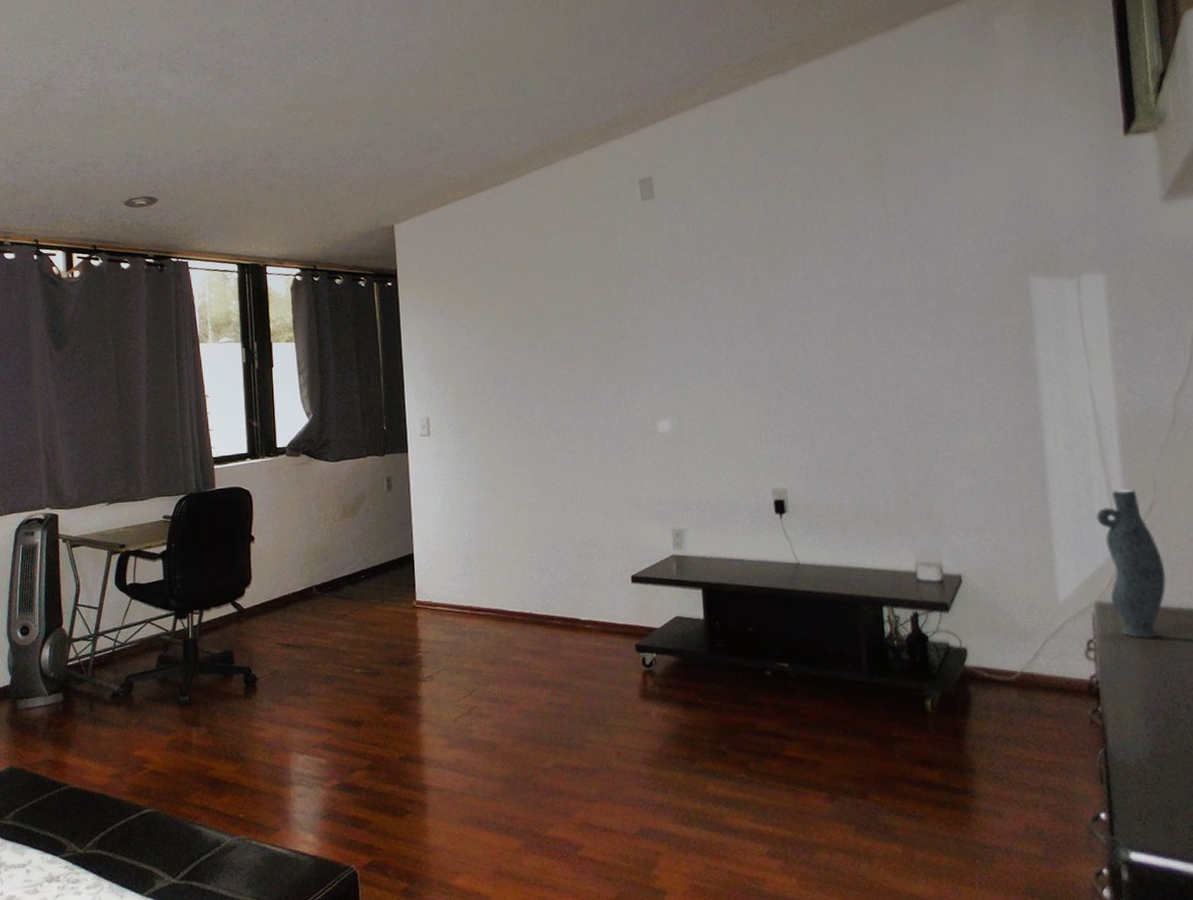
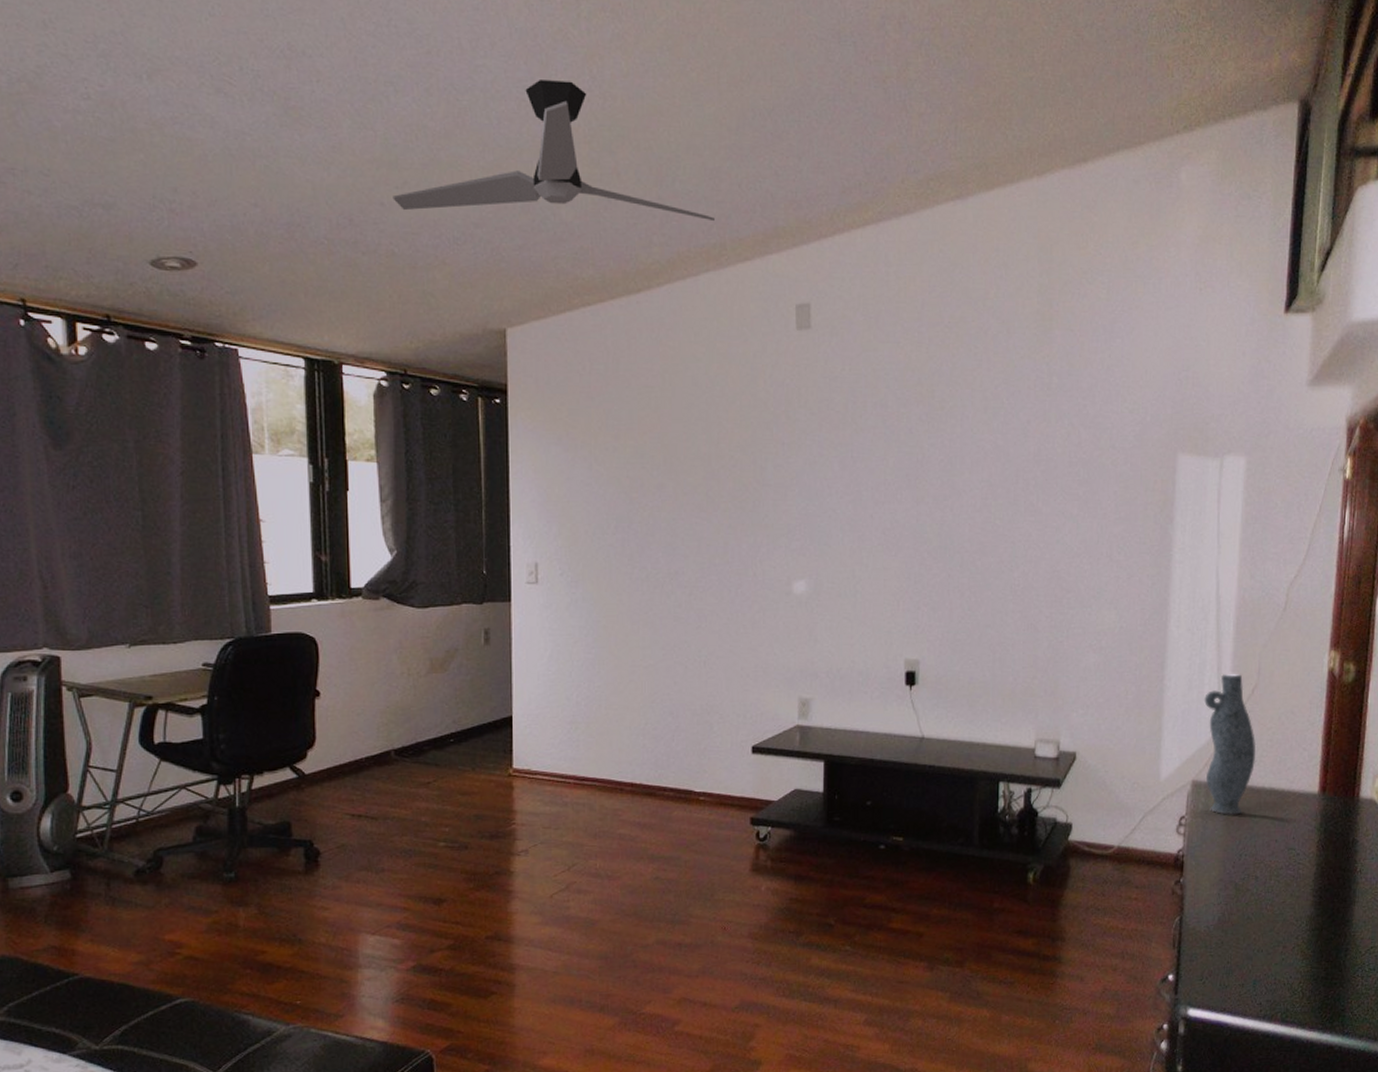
ceiling fan: none [301,25,563,142] -> present [393,80,716,222]

